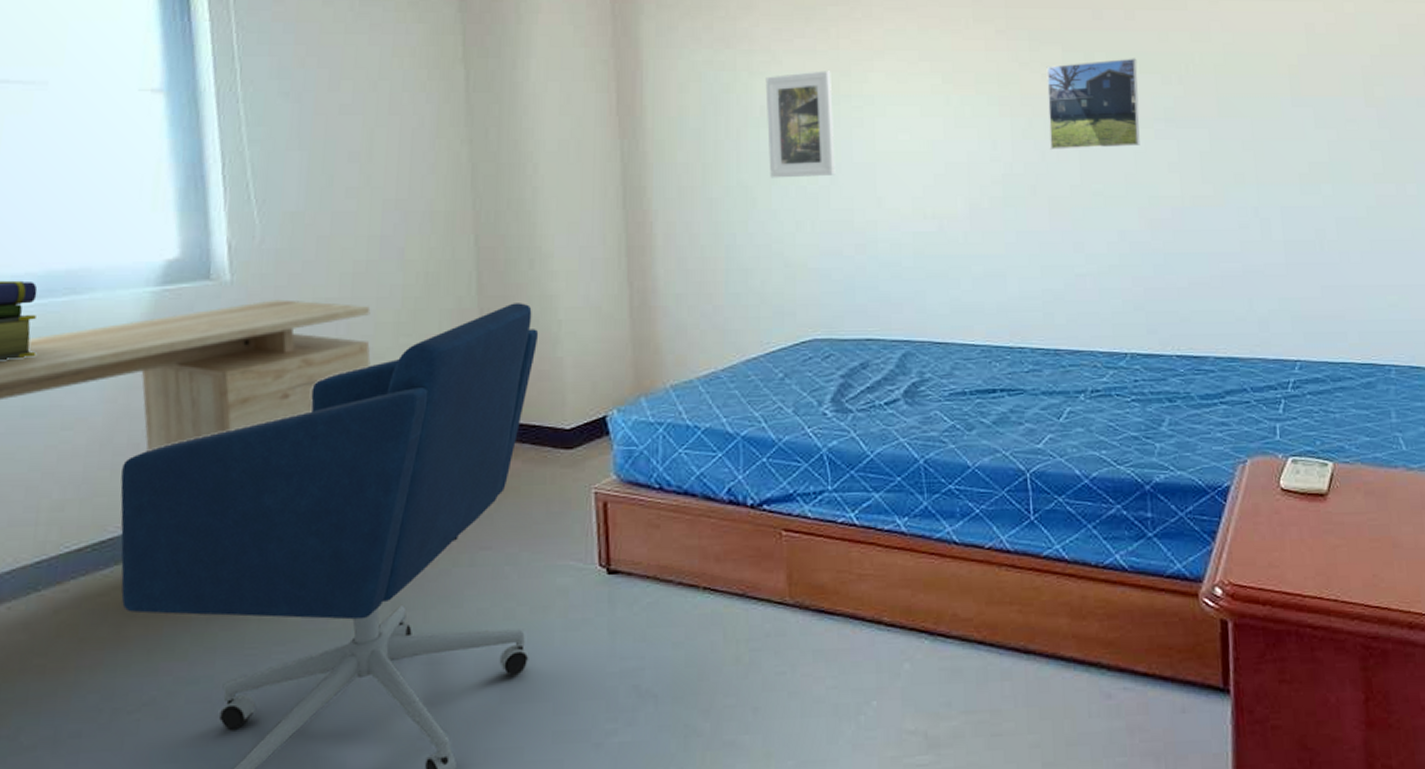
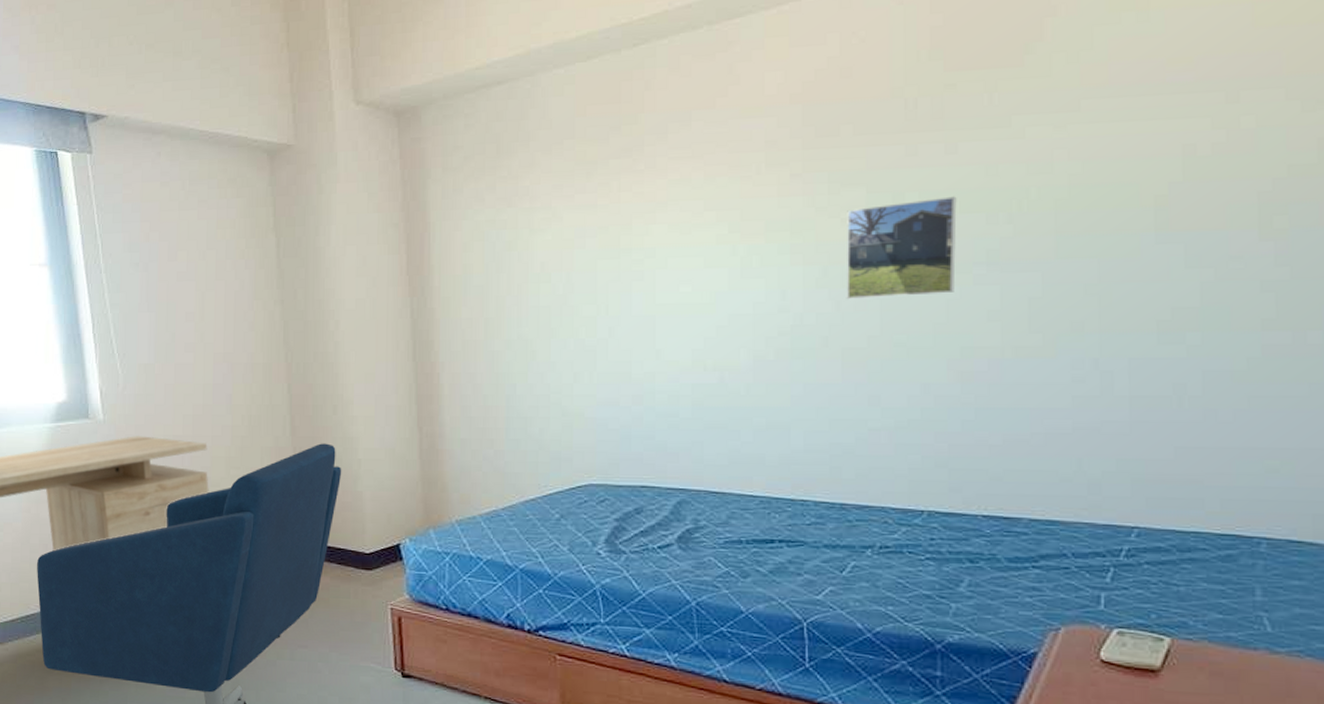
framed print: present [765,71,836,178] -> none [546,225,614,332]

